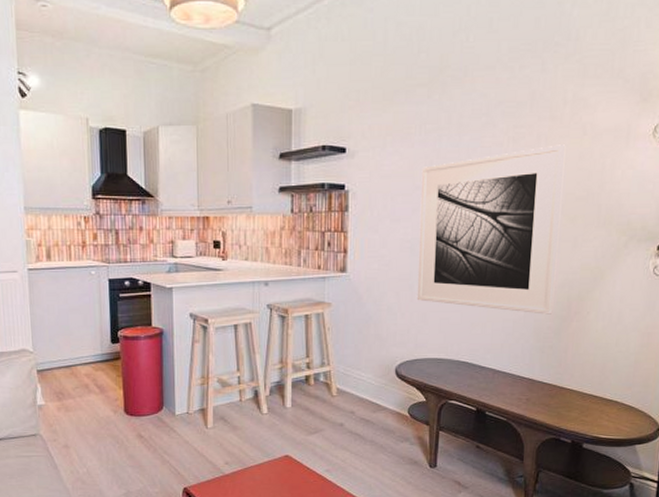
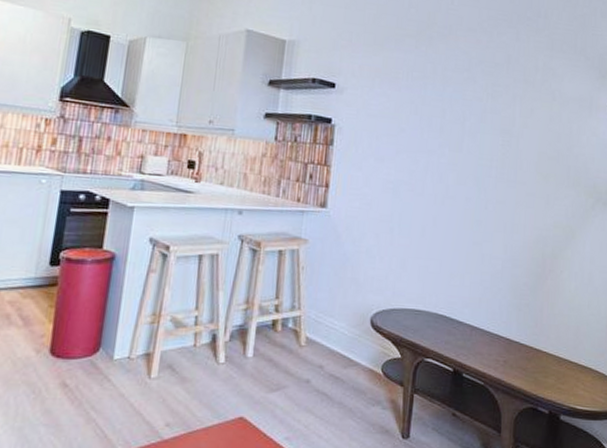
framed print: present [416,145,566,315] -> none [396,106,538,270]

